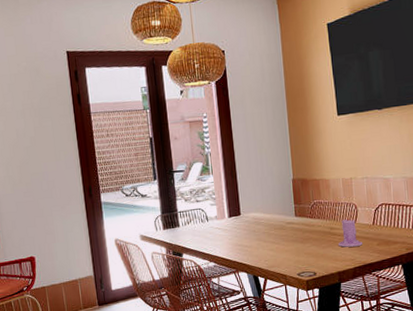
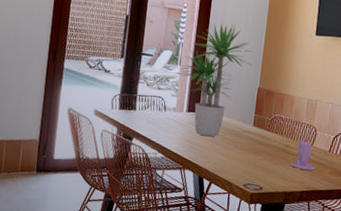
potted plant: none [211,123,282,237] -> present [177,23,252,137]

